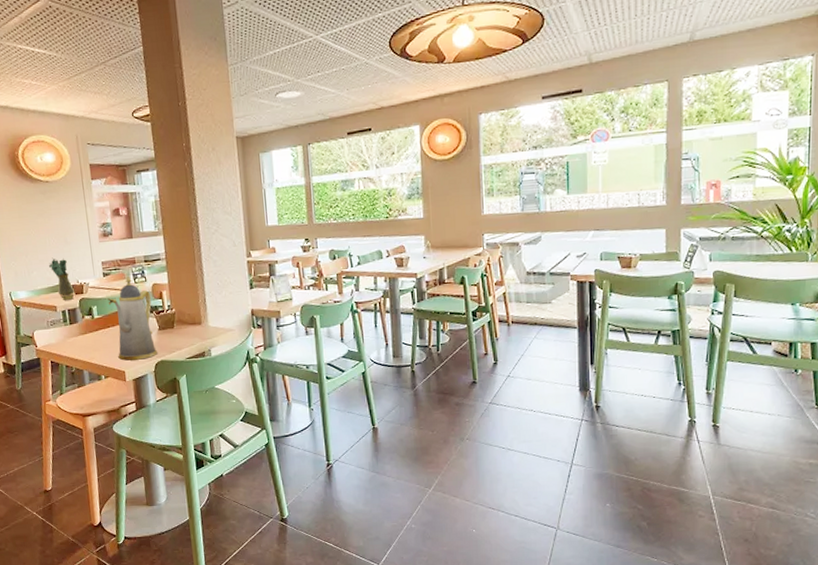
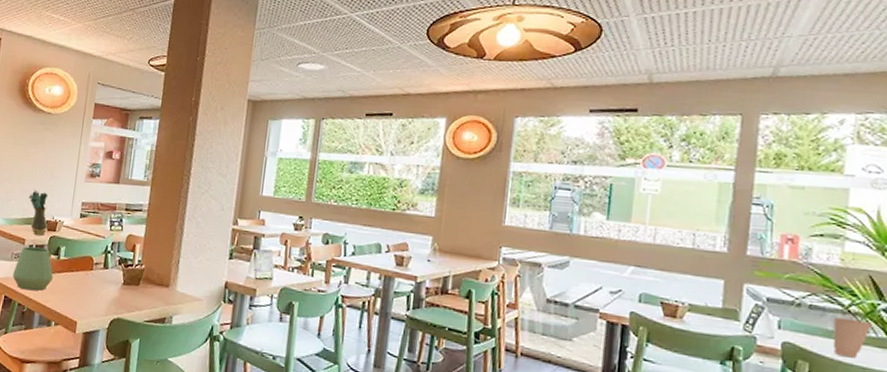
cup: none [53,310,92,352] -> present [13,246,53,291]
coffee pot: present [107,275,157,361] -> none [74,221,123,313]
cup: none [751,242,779,274] -> present [832,317,872,358]

